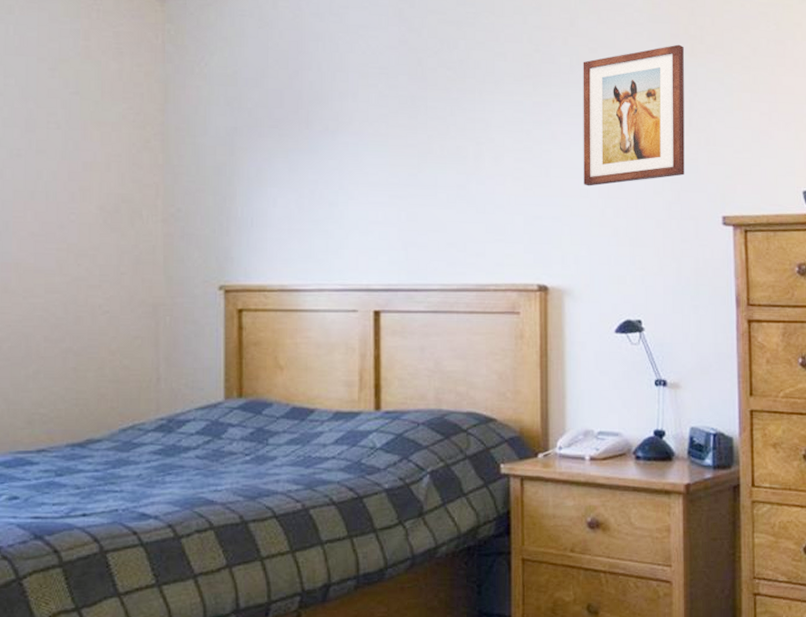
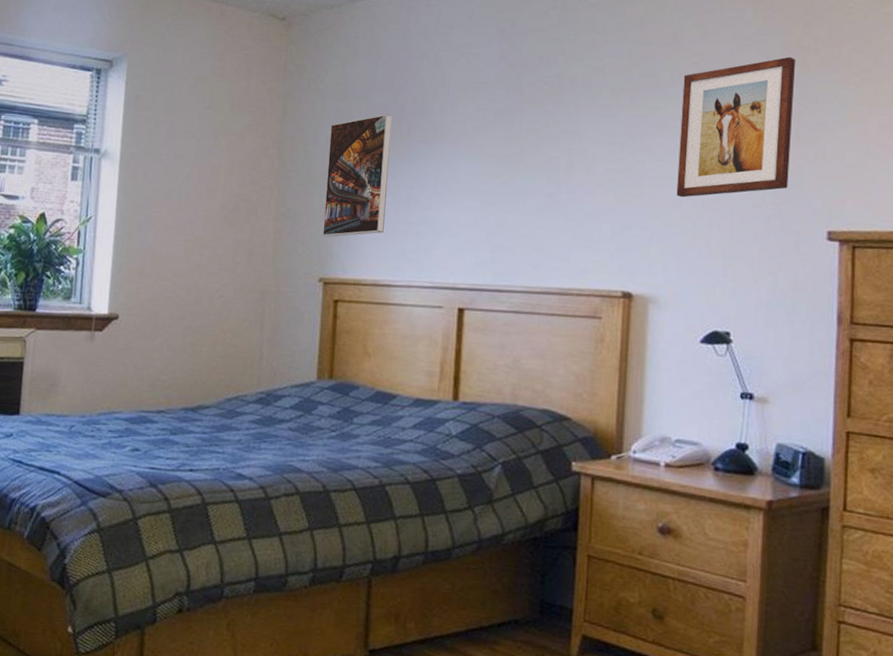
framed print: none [219,101,289,239] -> present [322,114,392,237]

